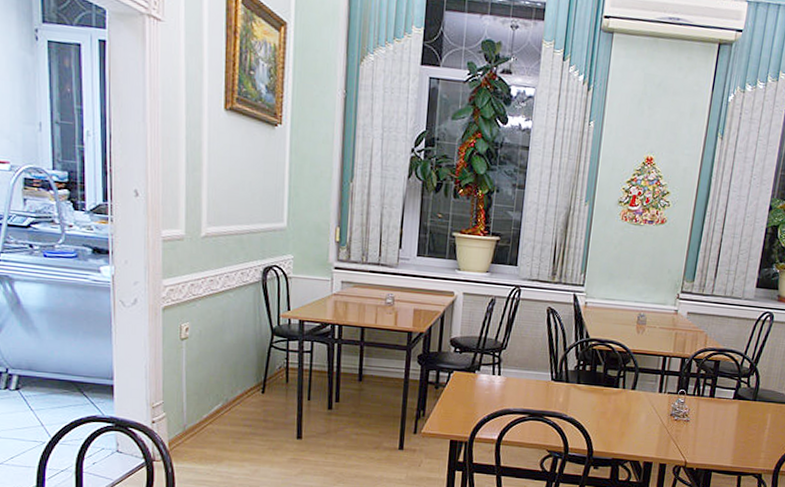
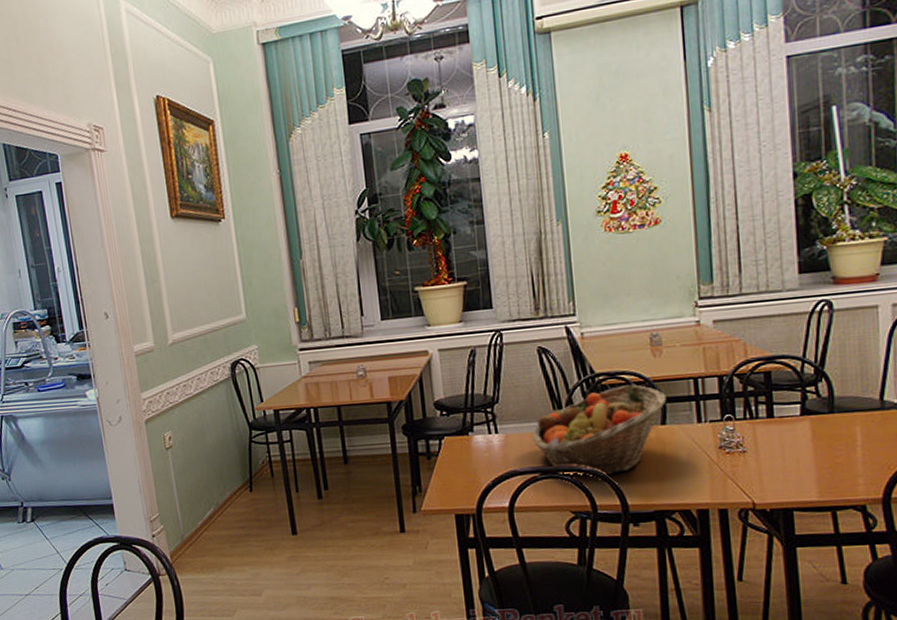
fruit basket: none [528,352,640,425] -> present [532,384,667,477]

